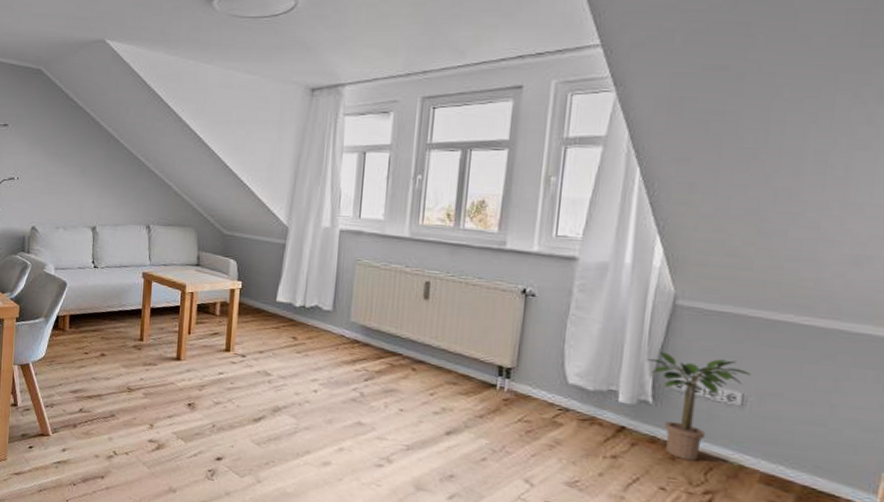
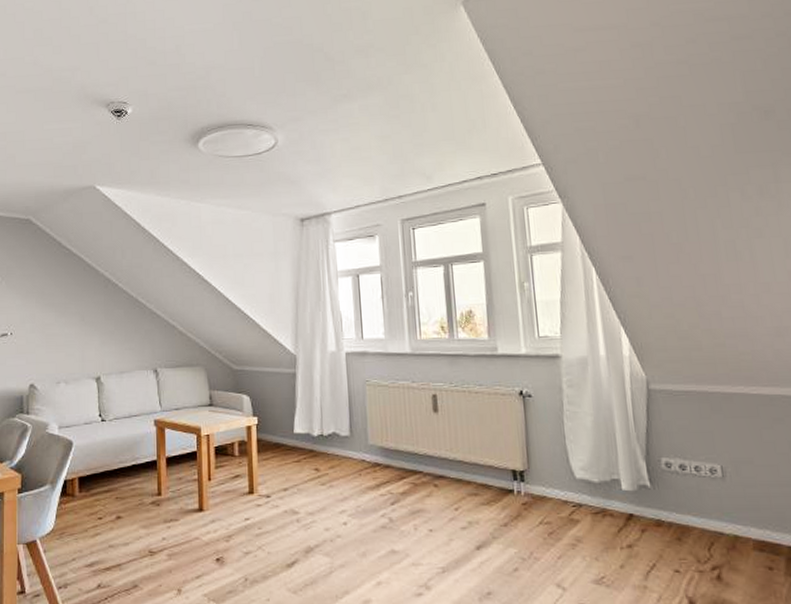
potted plant: present [646,351,751,461] -> none [636,435,723,538]

